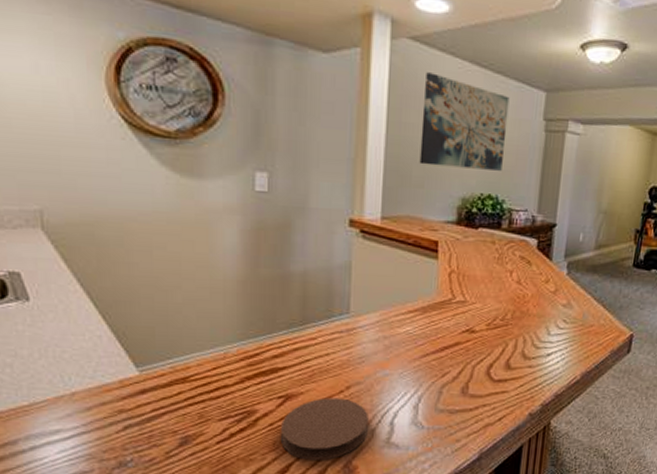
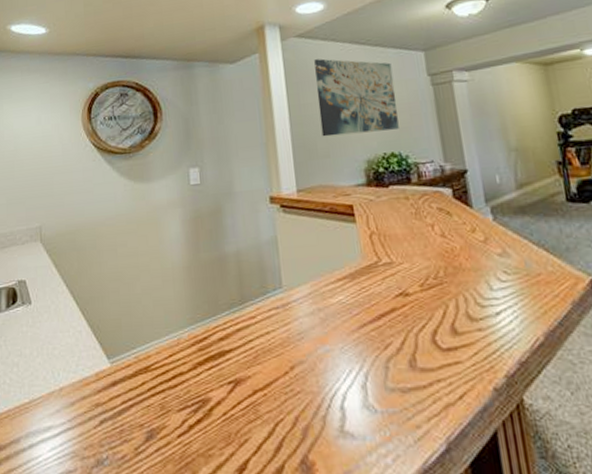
coaster: present [280,398,369,460] -> none [234,380,319,455]

